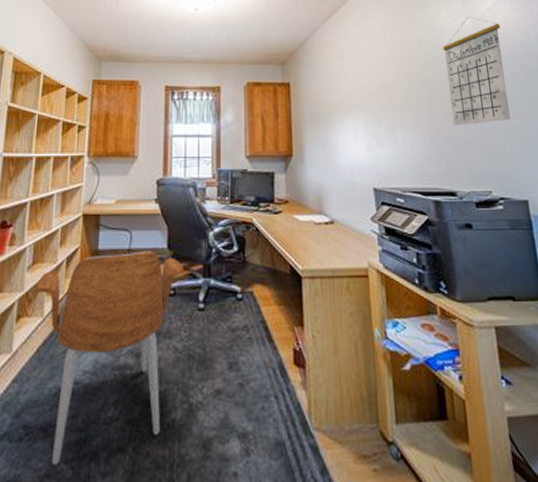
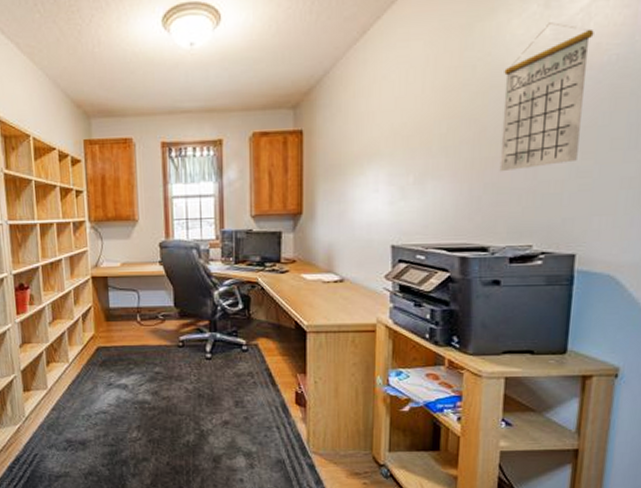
armchair: present [36,251,184,466] -> none [59,308,191,468]

